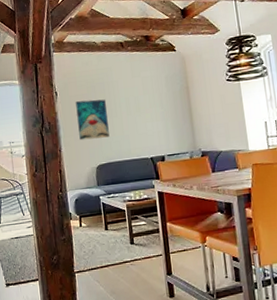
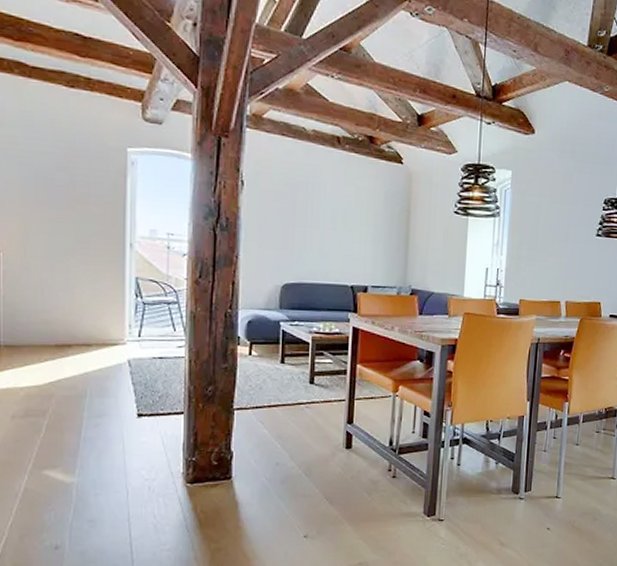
wall art: present [75,99,110,141] -> none [265,199,306,252]

